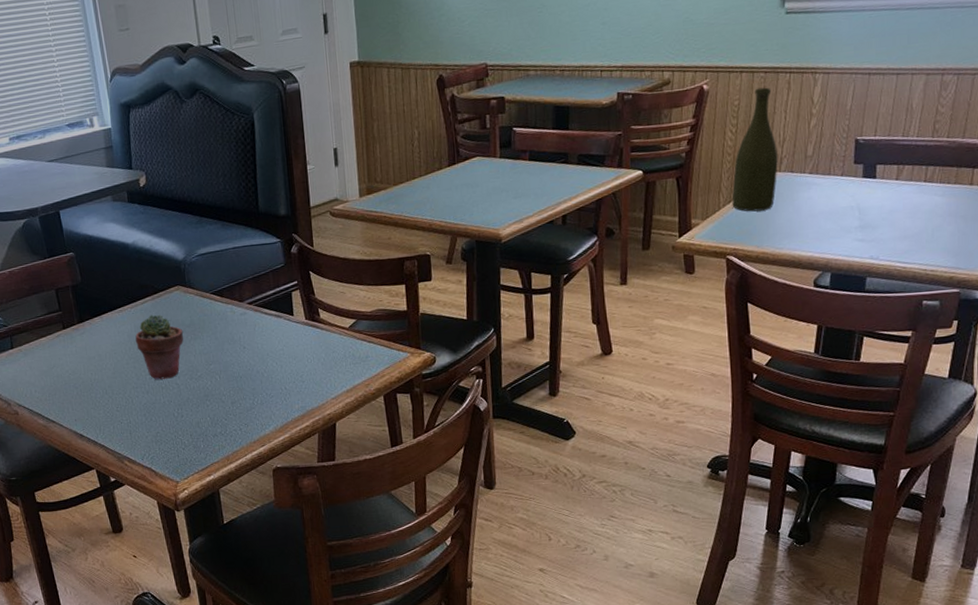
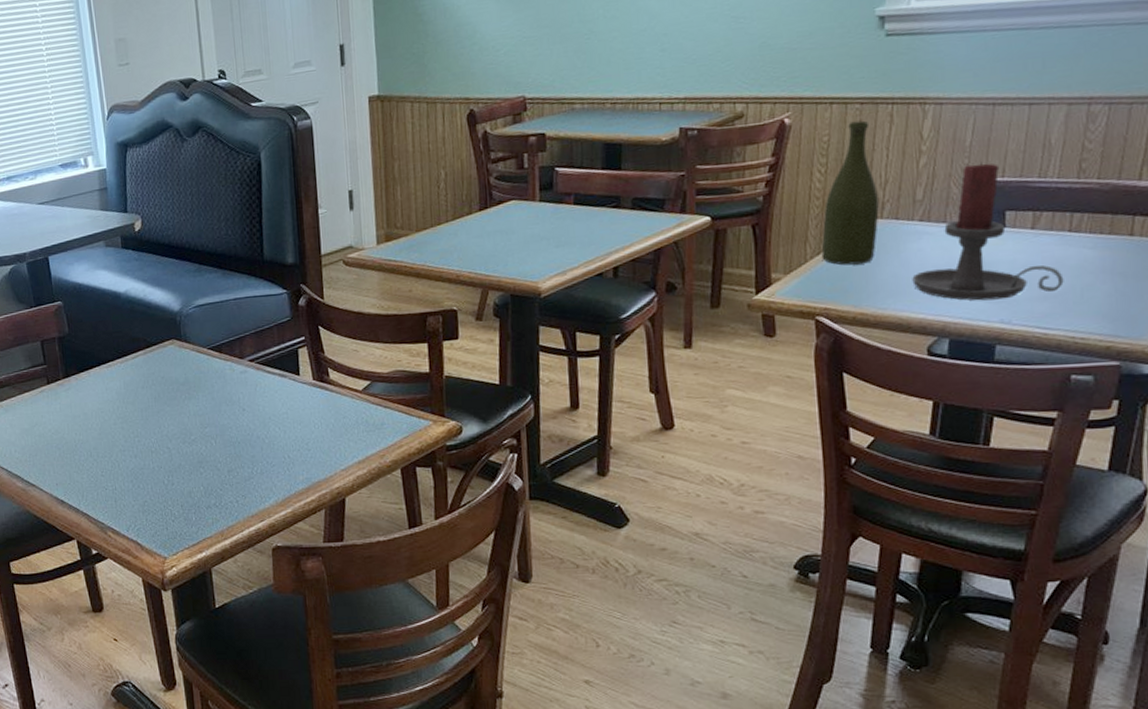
potted succulent: present [135,314,184,380] -> none [124,370,178,443]
candle holder: none [803,123,919,241] -> present [912,162,1064,301]

